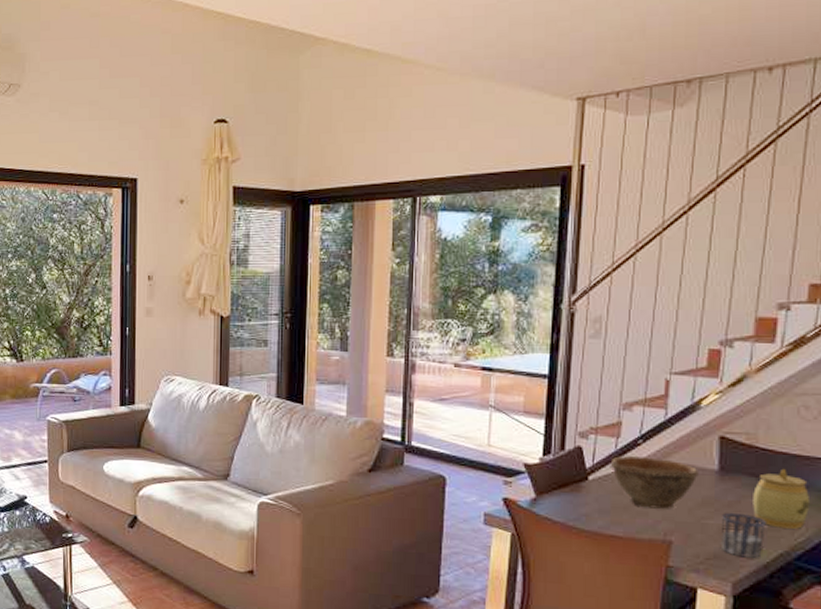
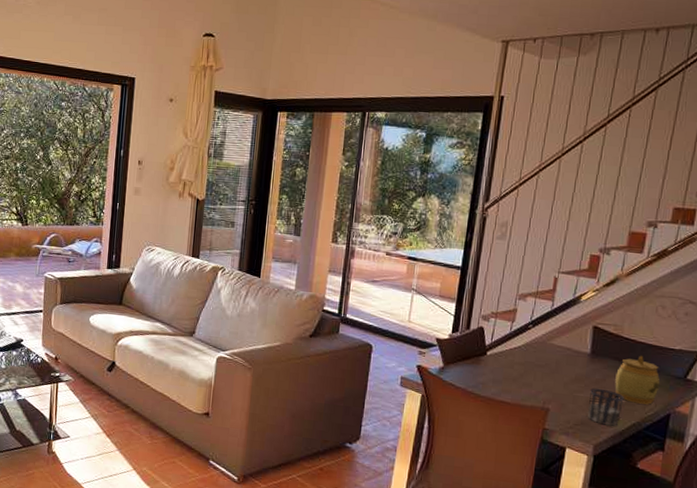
bowl: present [610,456,699,509] -> none [505,337,575,383]

